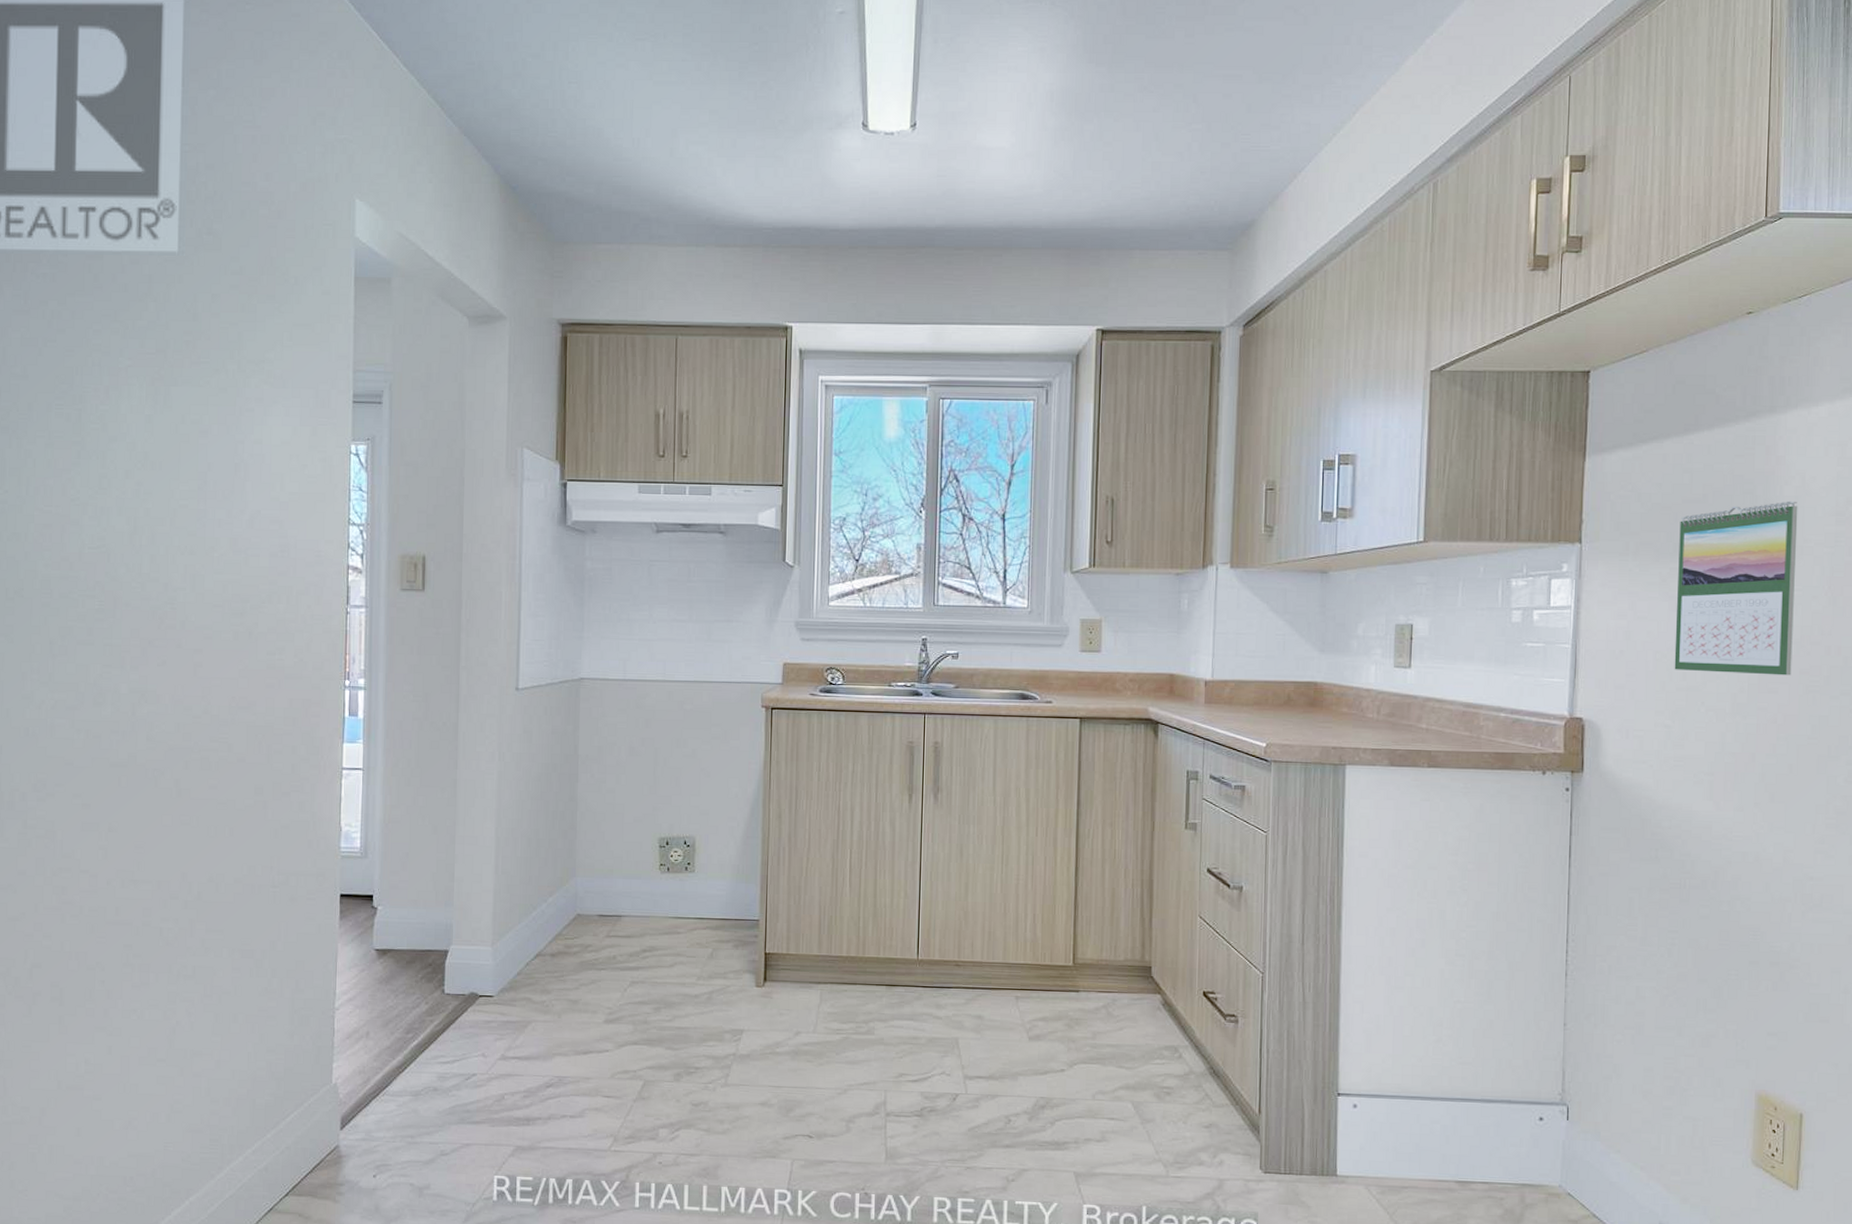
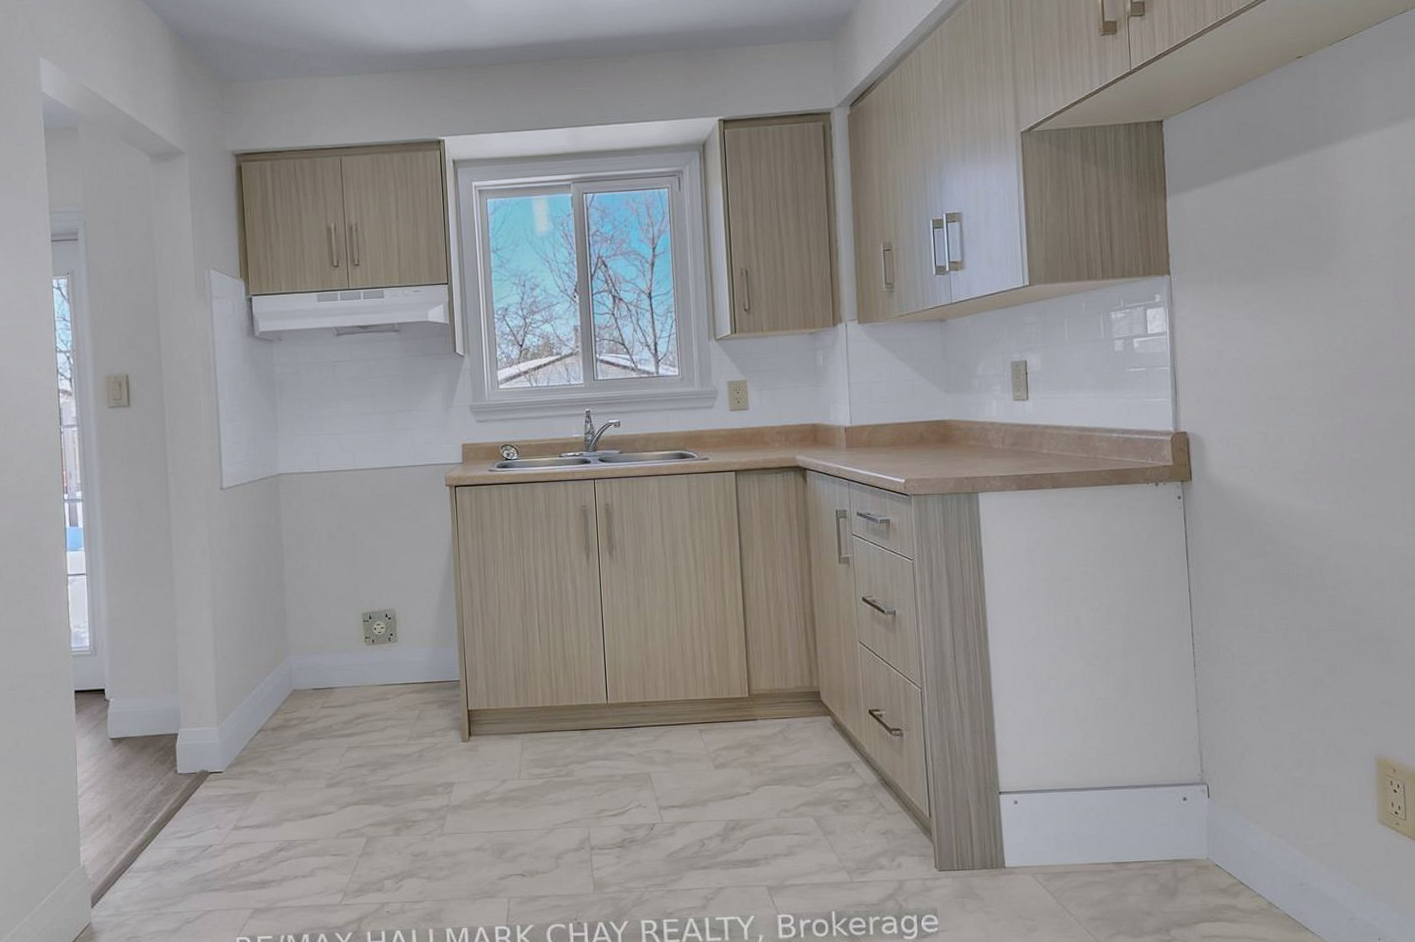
calendar: present [1674,501,1798,676] -> none [1256,221,1369,382]

